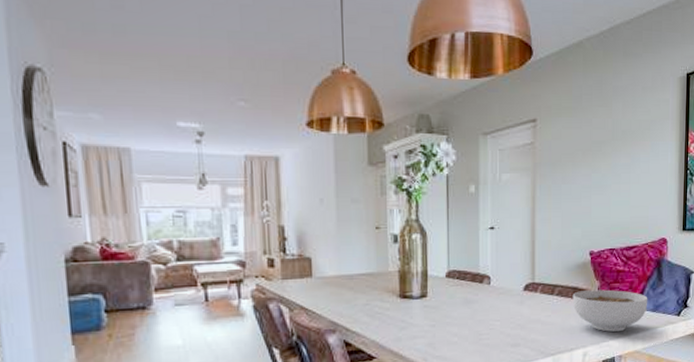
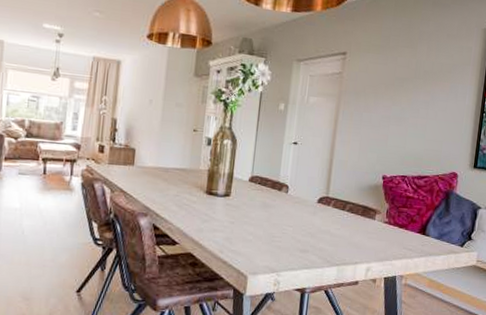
bowl: present [572,289,648,333] -> none [361,210,434,254]

